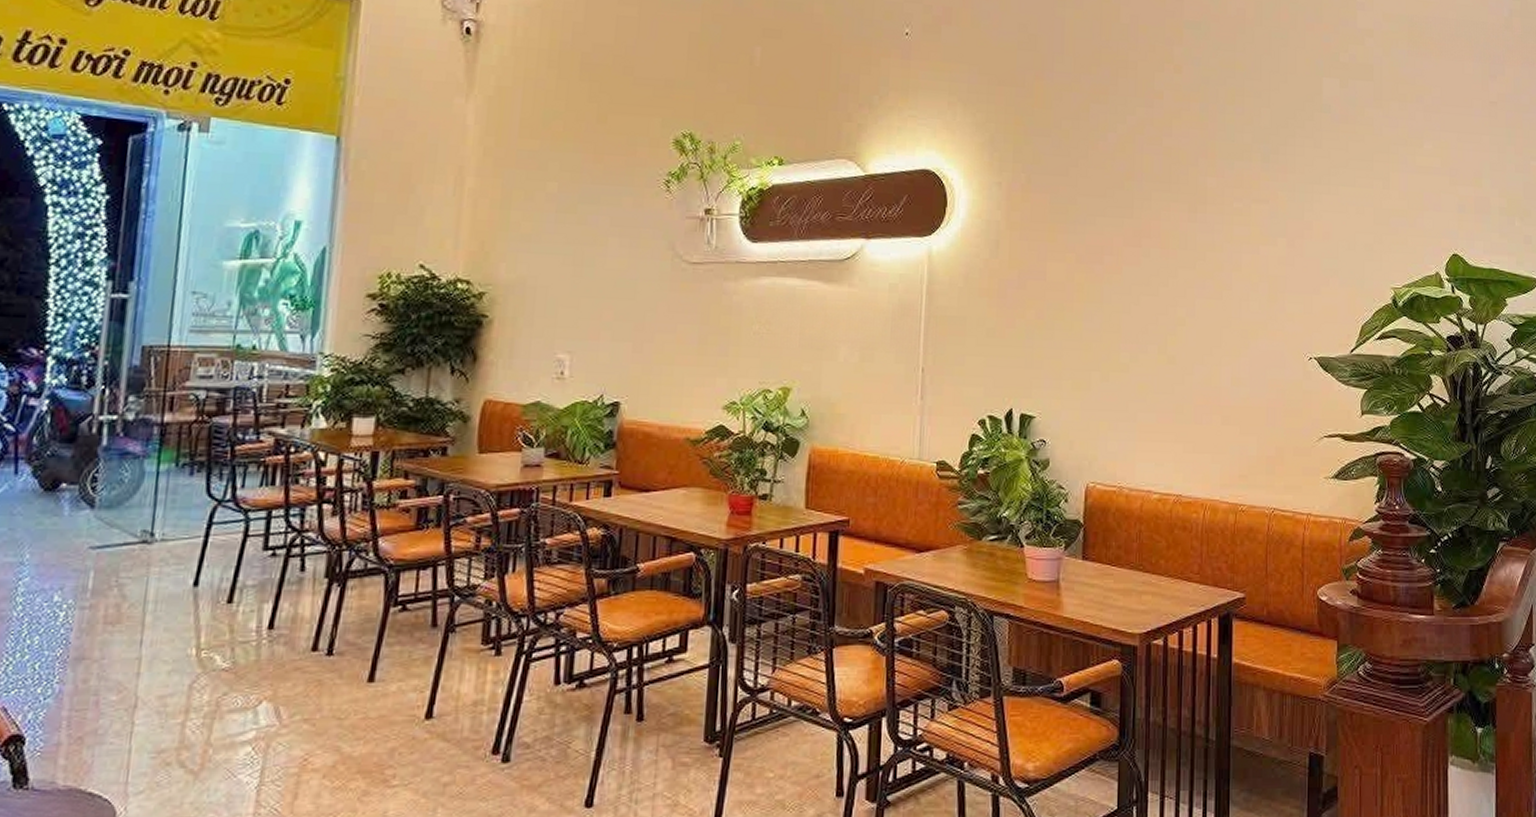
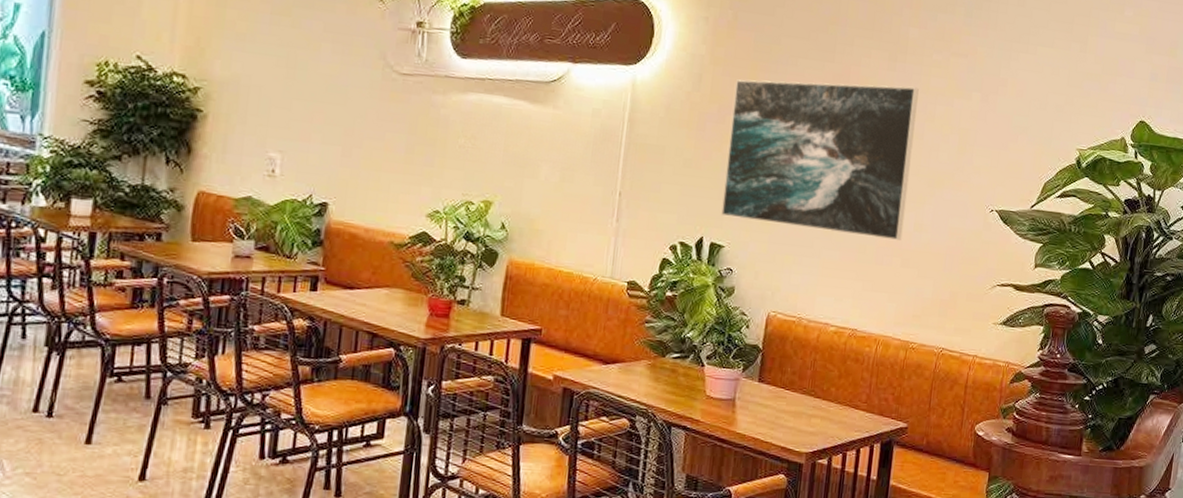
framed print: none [1029,237,1222,397] -> present [721,79,919,240]

